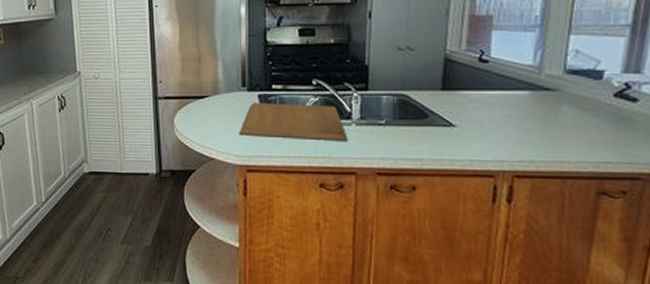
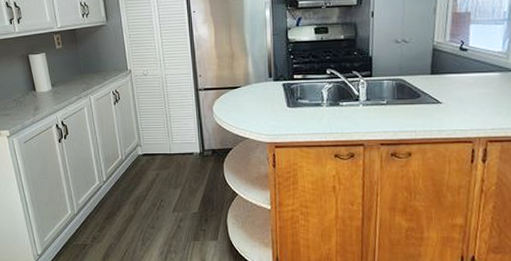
chopping board: present [240,102,348,142] -> none [268,90,357,120]

